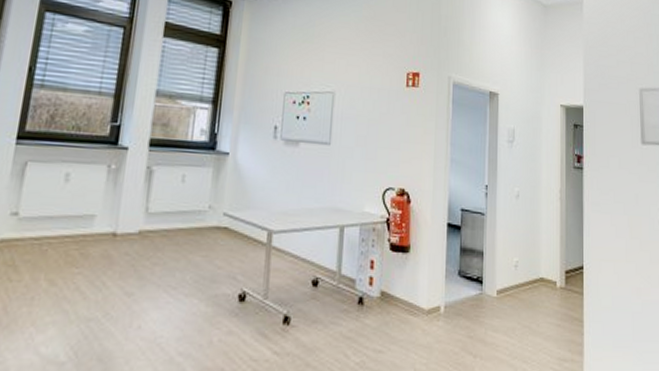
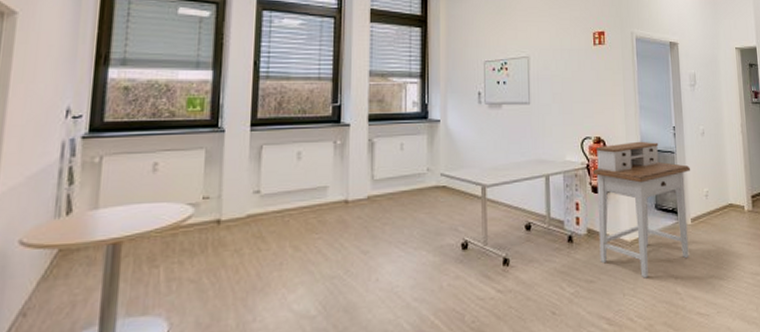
desk: none [392,197,500,354] -> present [592,141,690,279]

